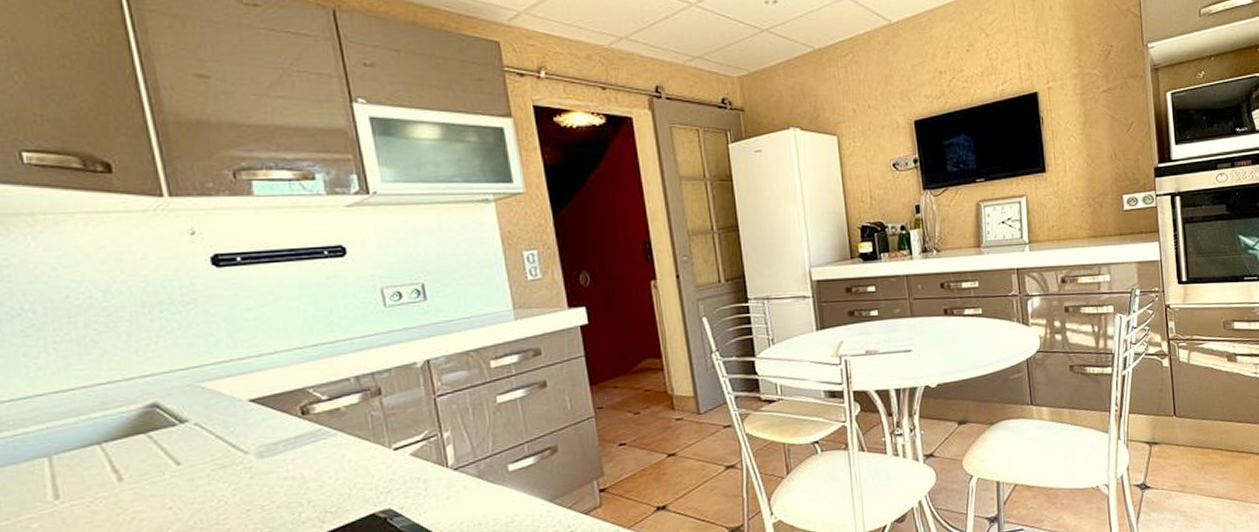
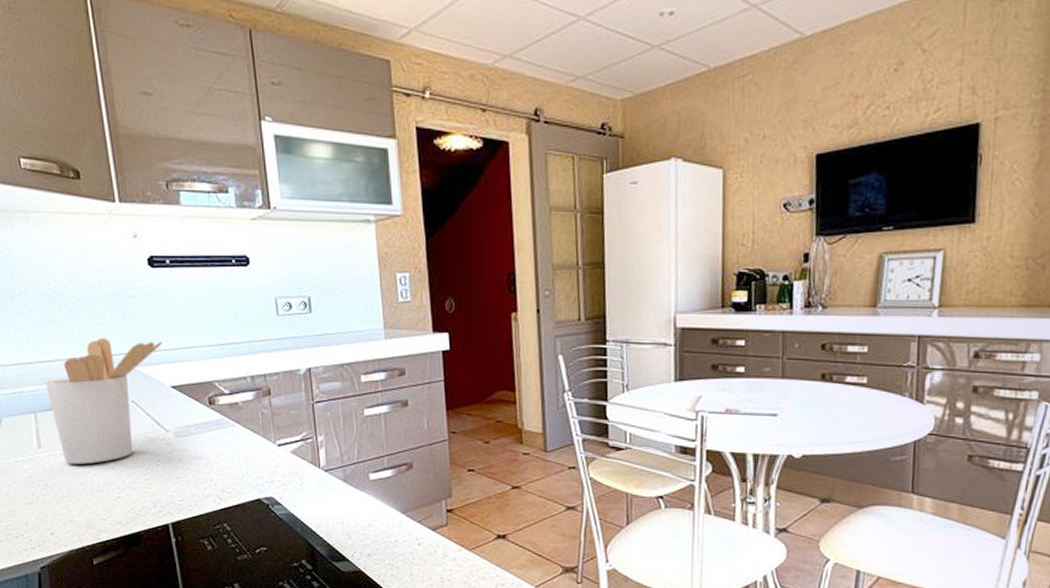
utensil holder: none [65,350,235,512] -> present [46,337,162,464]

